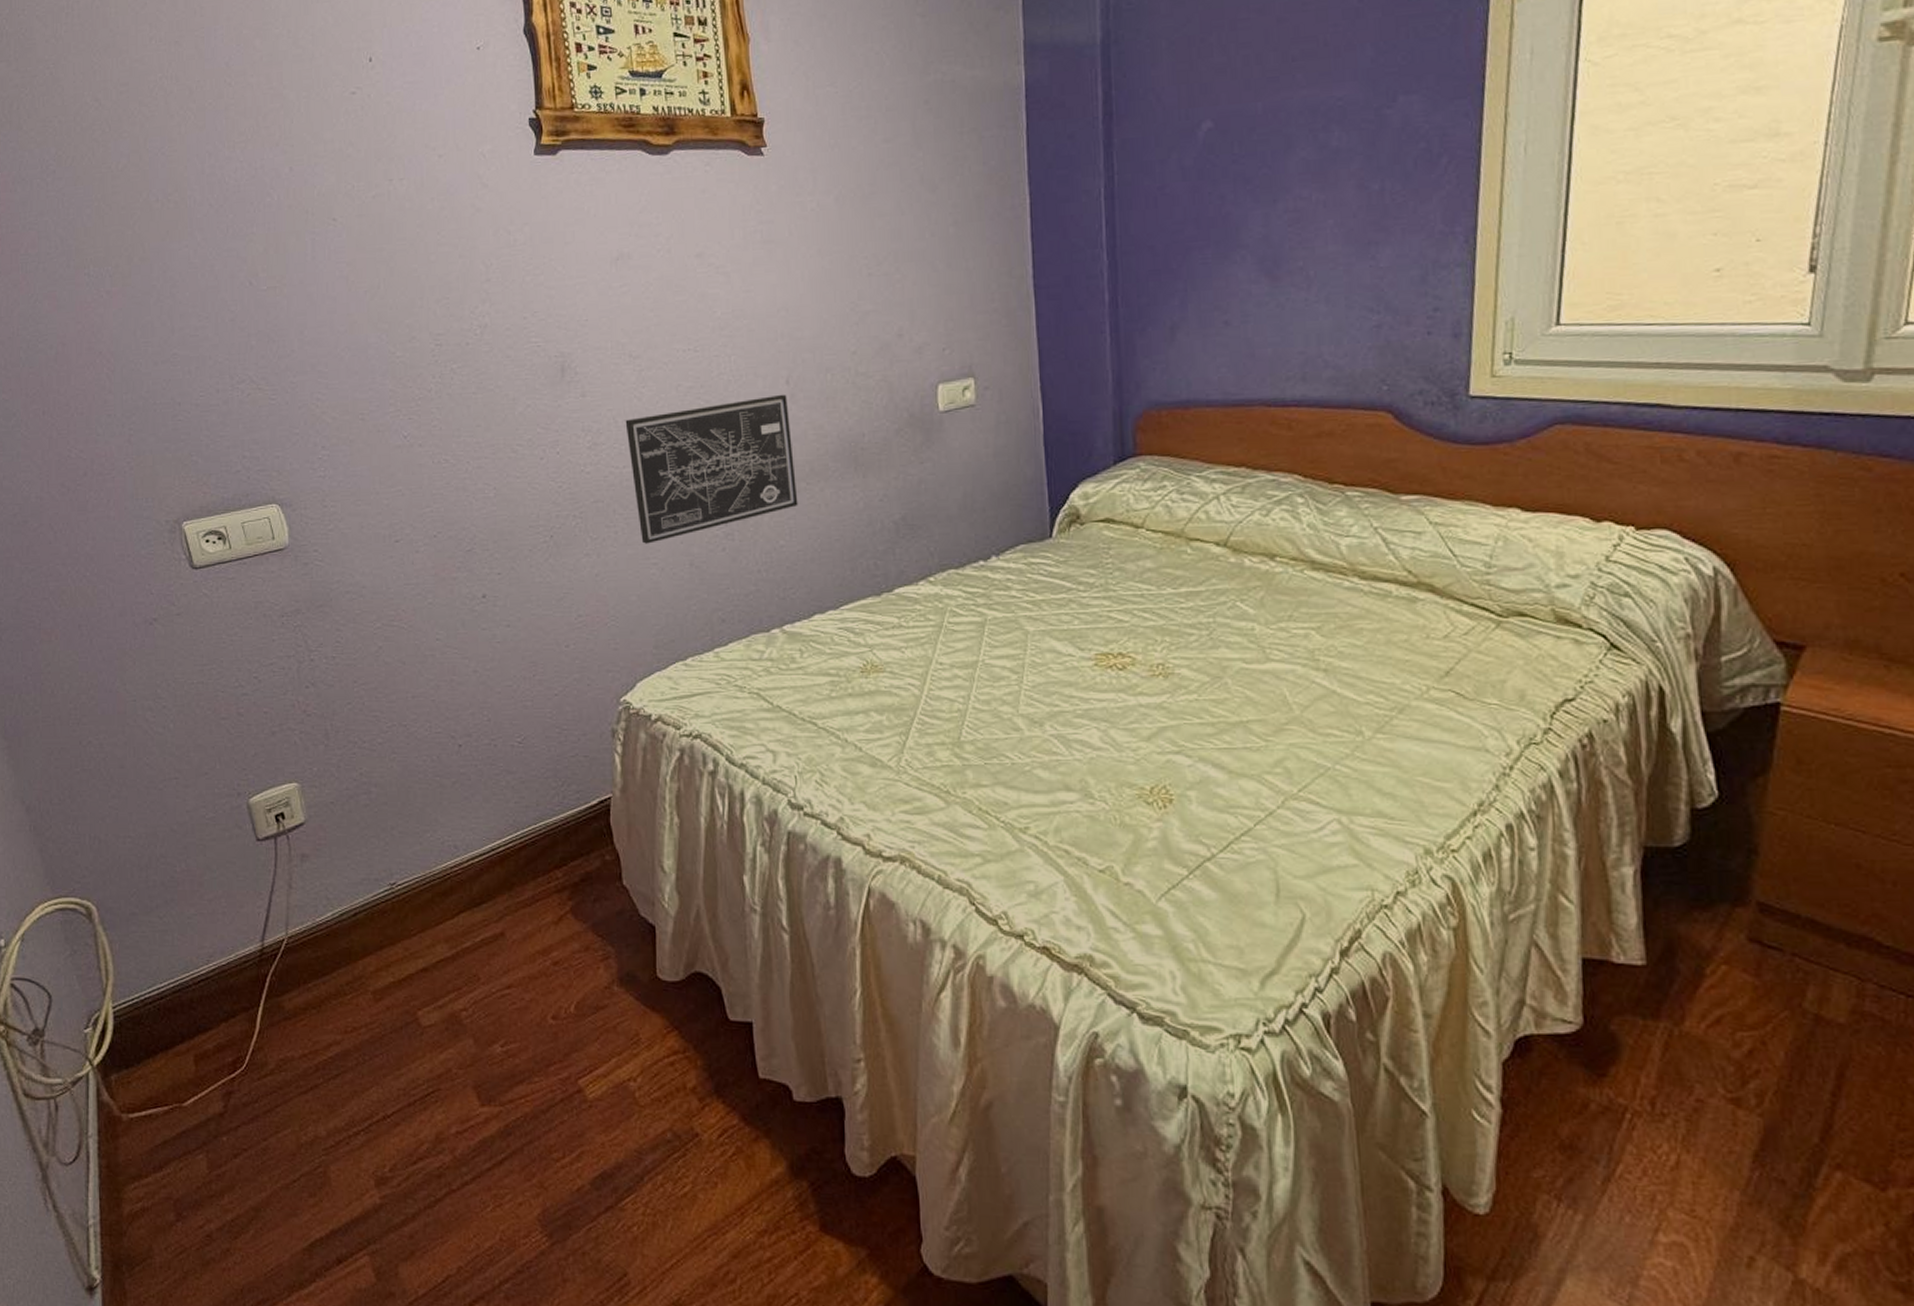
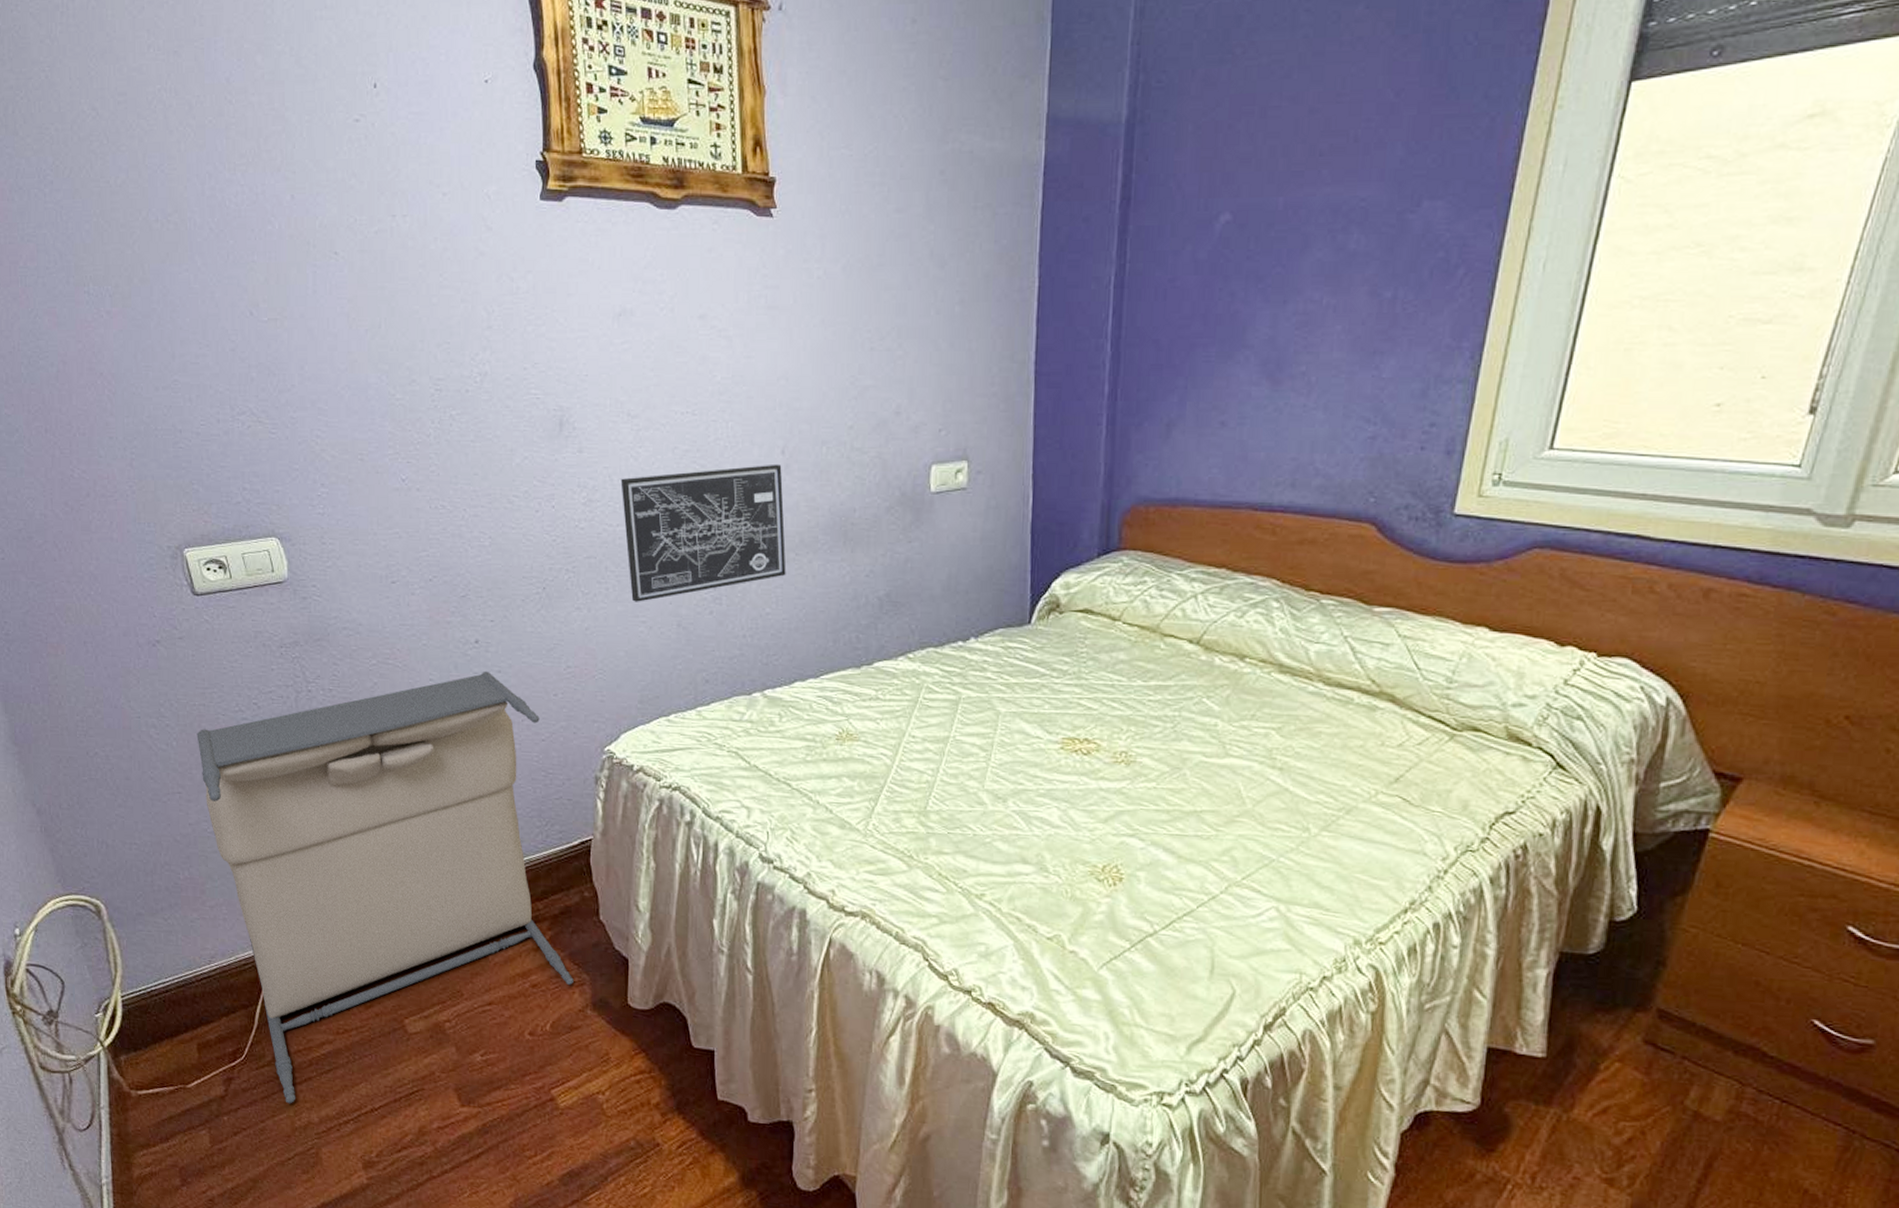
laundry hamper: none [194,626,598,1117] -> present [196,670,574,1104]

